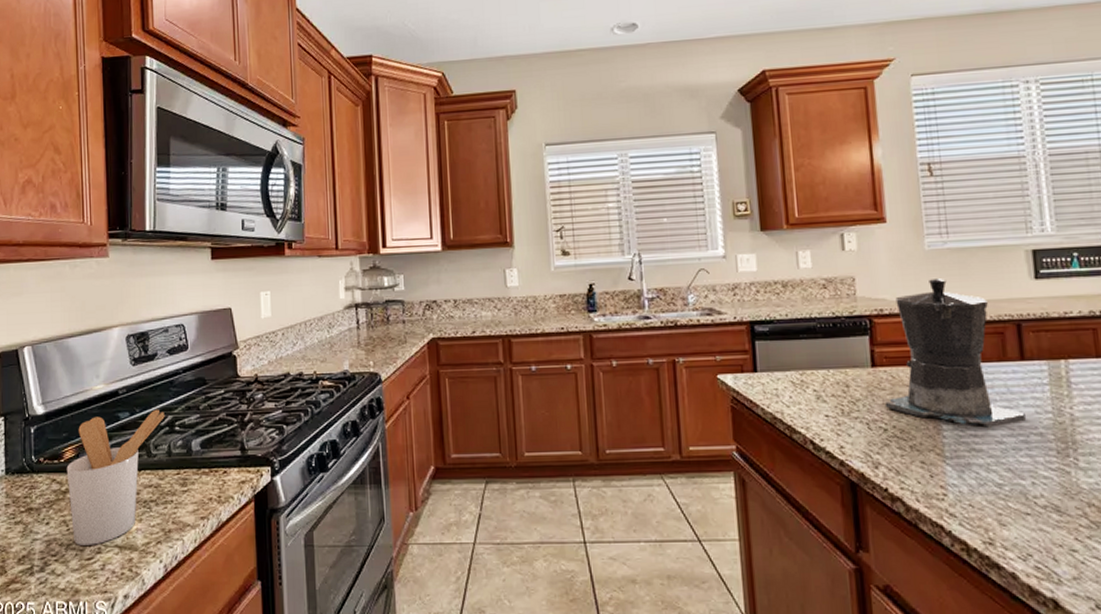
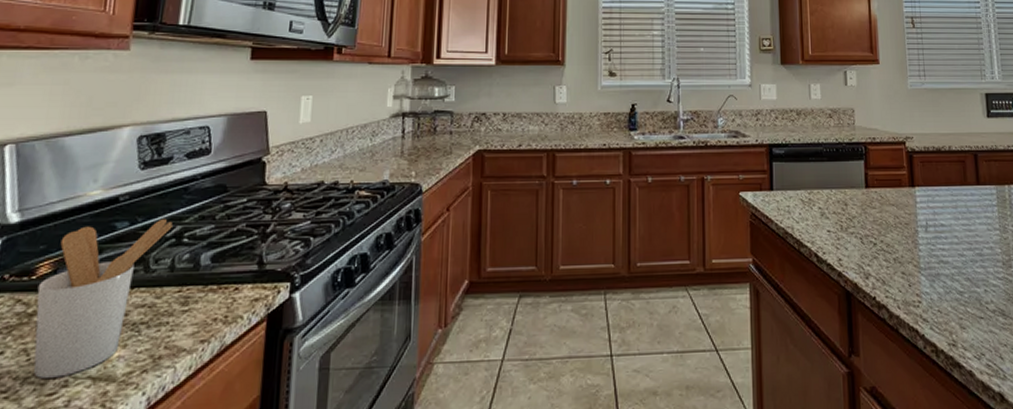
coffee maker: present [884,279,1027,428] -> none [875,114,981,242]

